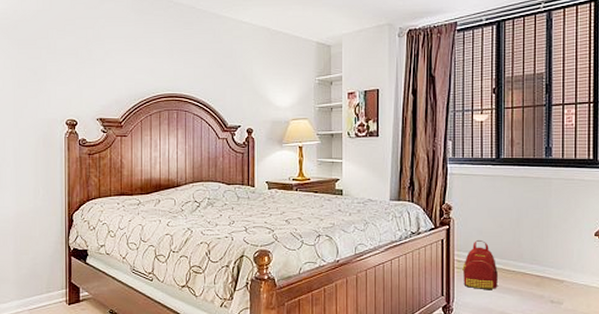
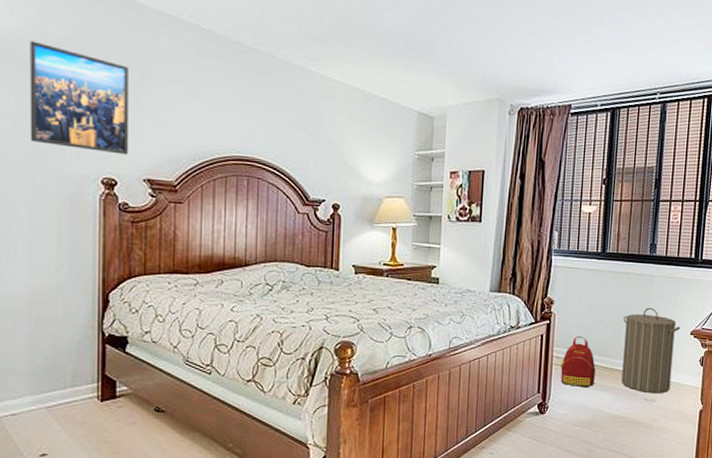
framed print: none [13,16,86,100] -> present [30,40,129,155]
laundry hamper: none [523,209,583,296] -> present [621,307,680,394]

